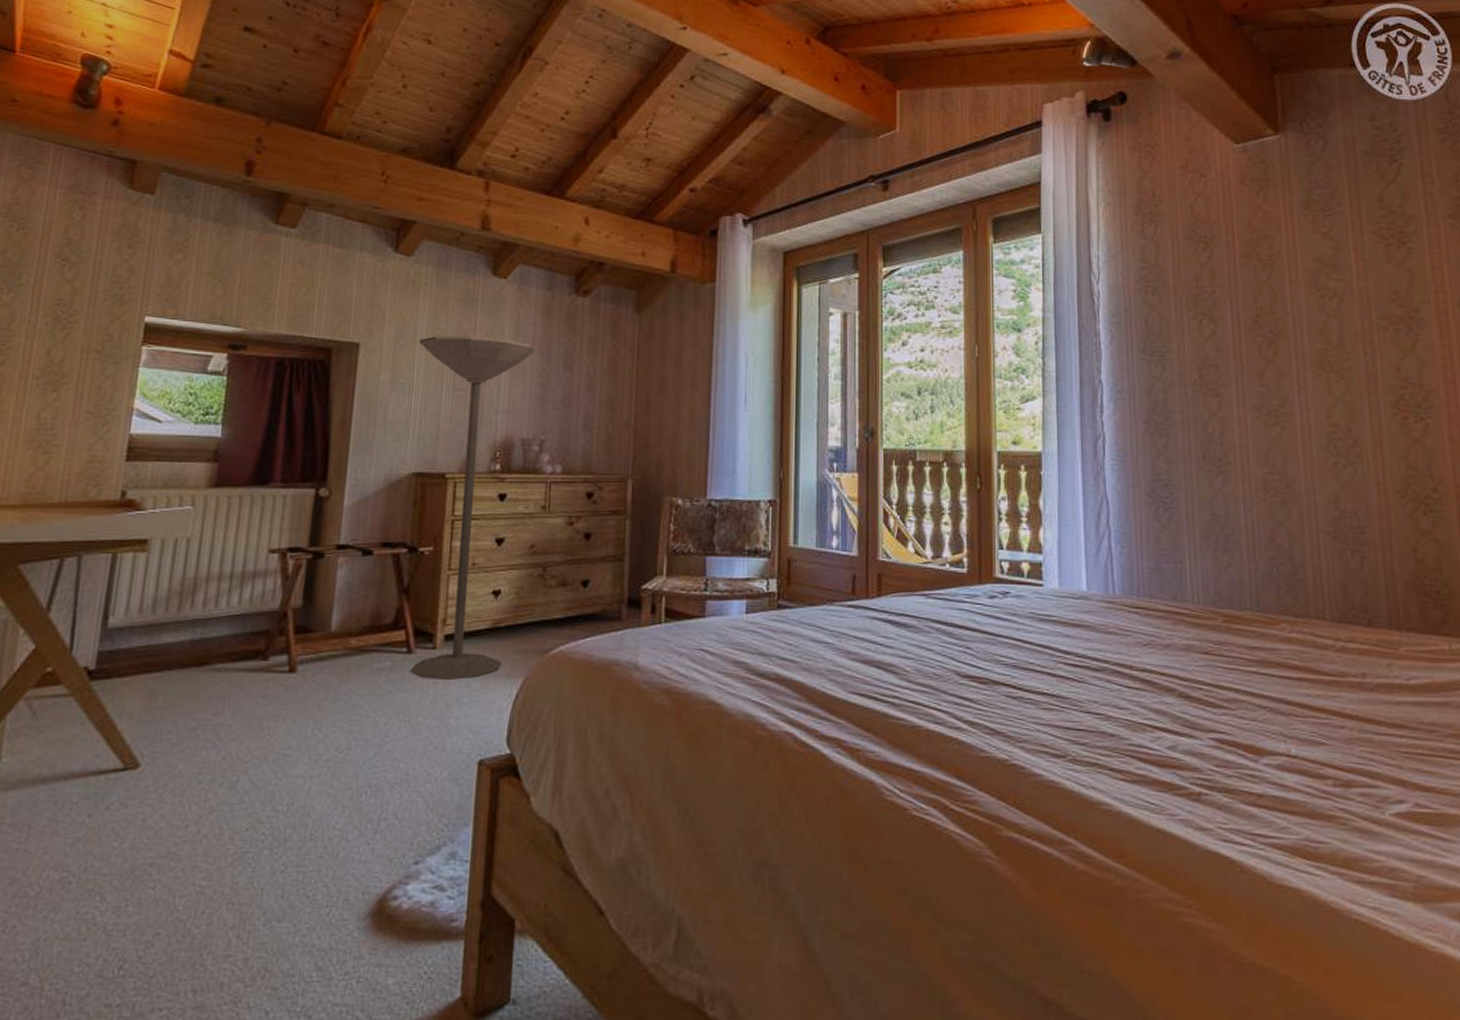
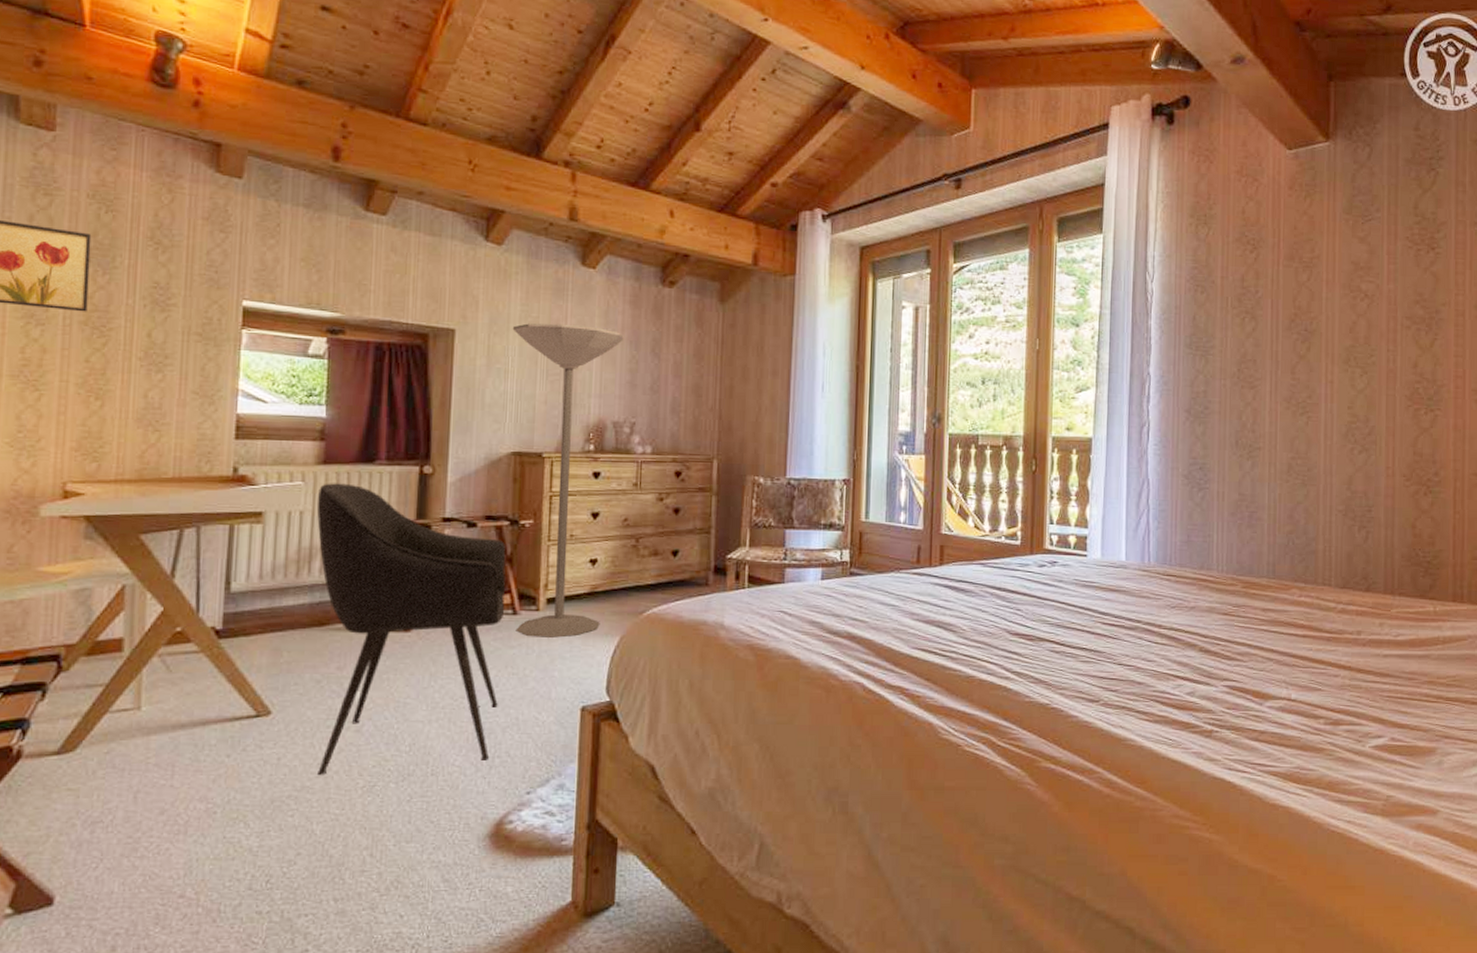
armchair: none [185,507,403,841] -> present [316,483,506,776]

